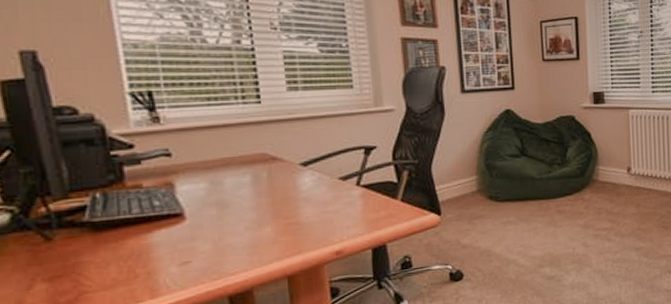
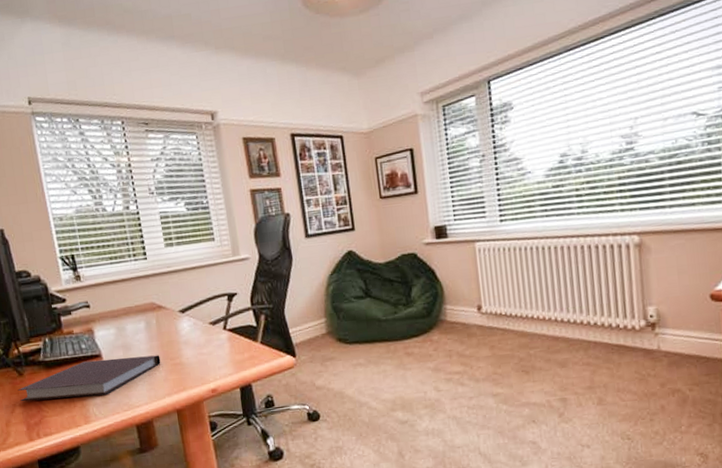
notebook: none [41,213,270,275] -> present [17,355,161,402]

